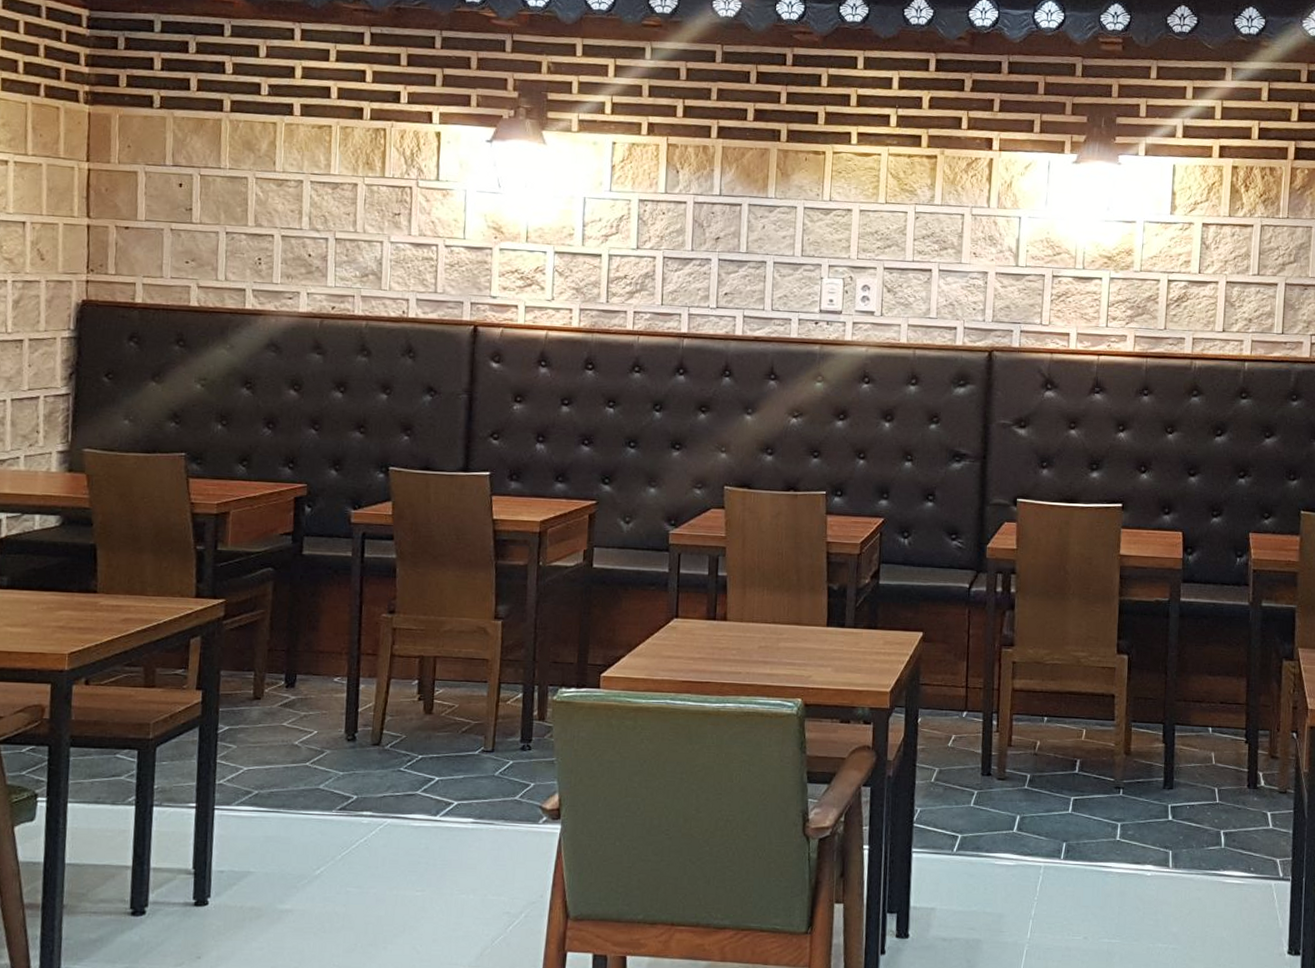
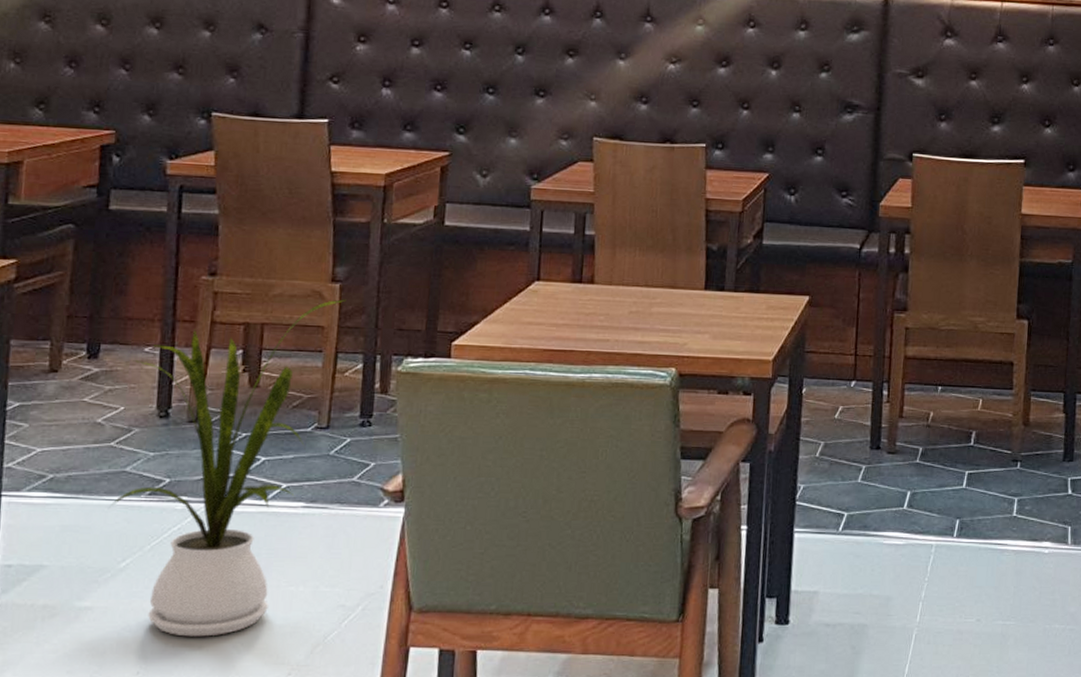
house plant: none [307,635,508,938] -> present [111,299,347,637]

